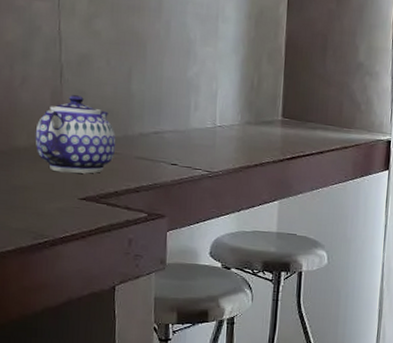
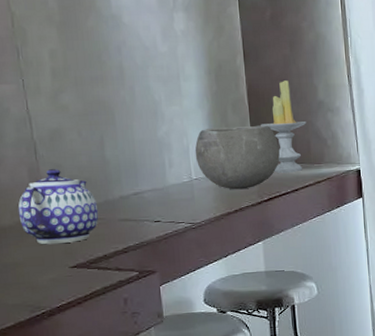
bowl: none [222,75,310,144] -> present [195,125,280,190]
candle: none [294,36,343,134] -> present [261,81,307,173]

